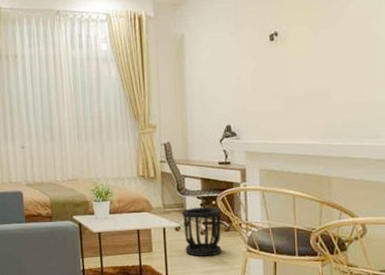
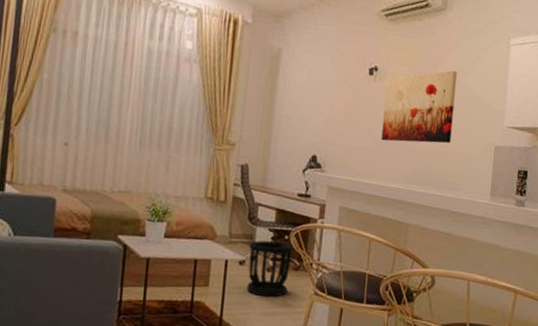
wall art: none [288,19,364,101] -> present [381,70,458,144]

